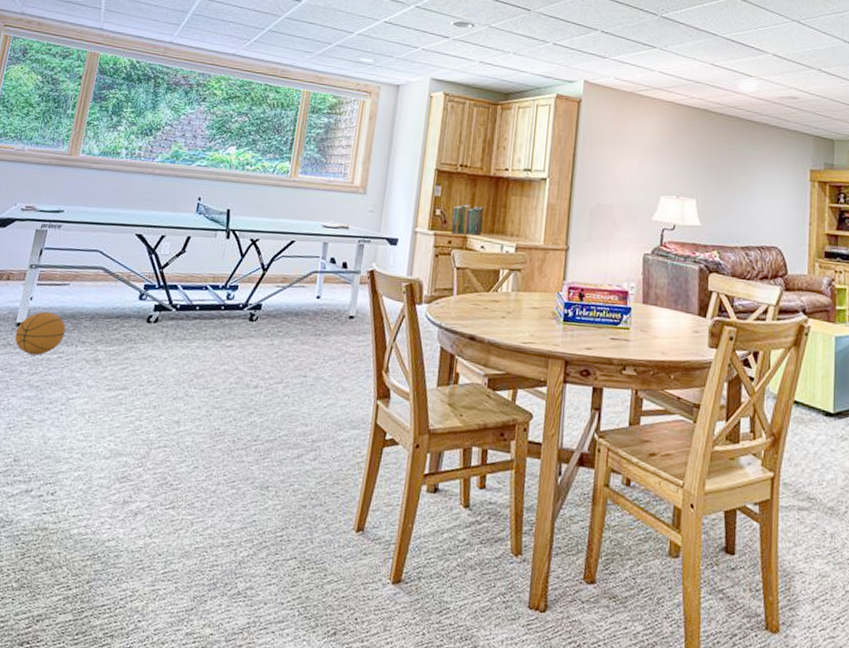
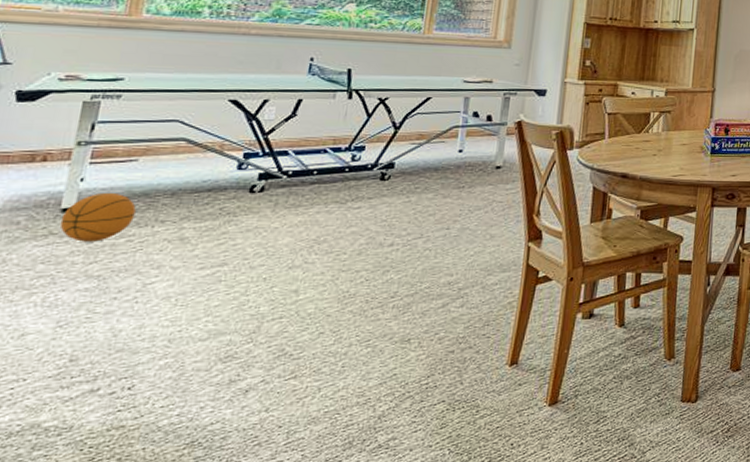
books: present [451,204,484,236] -> none [602,54,634,83]

